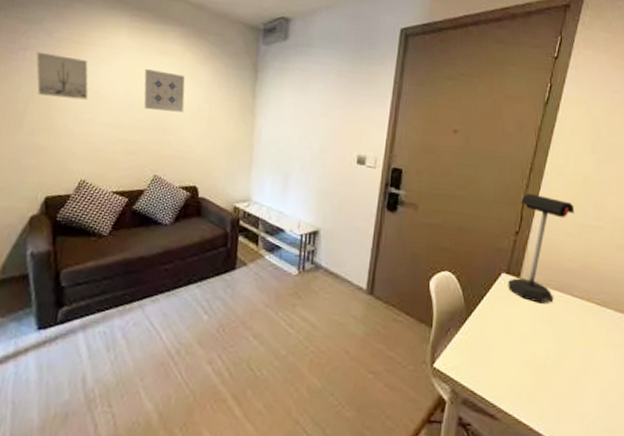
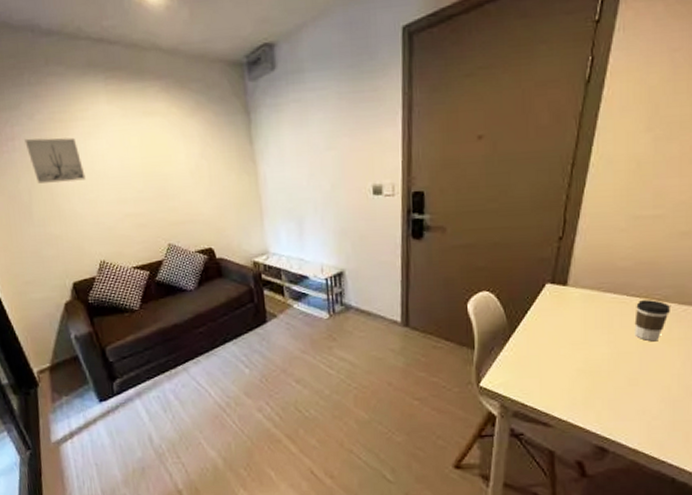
wall art: present [144,69,185,113] -> none [133,133,183,178]
desk lamp: present [508,194,575,304] -> none [553,192,628,309]
coffee cup: none [577,302,608,345] -> present [634,300,670,342]

